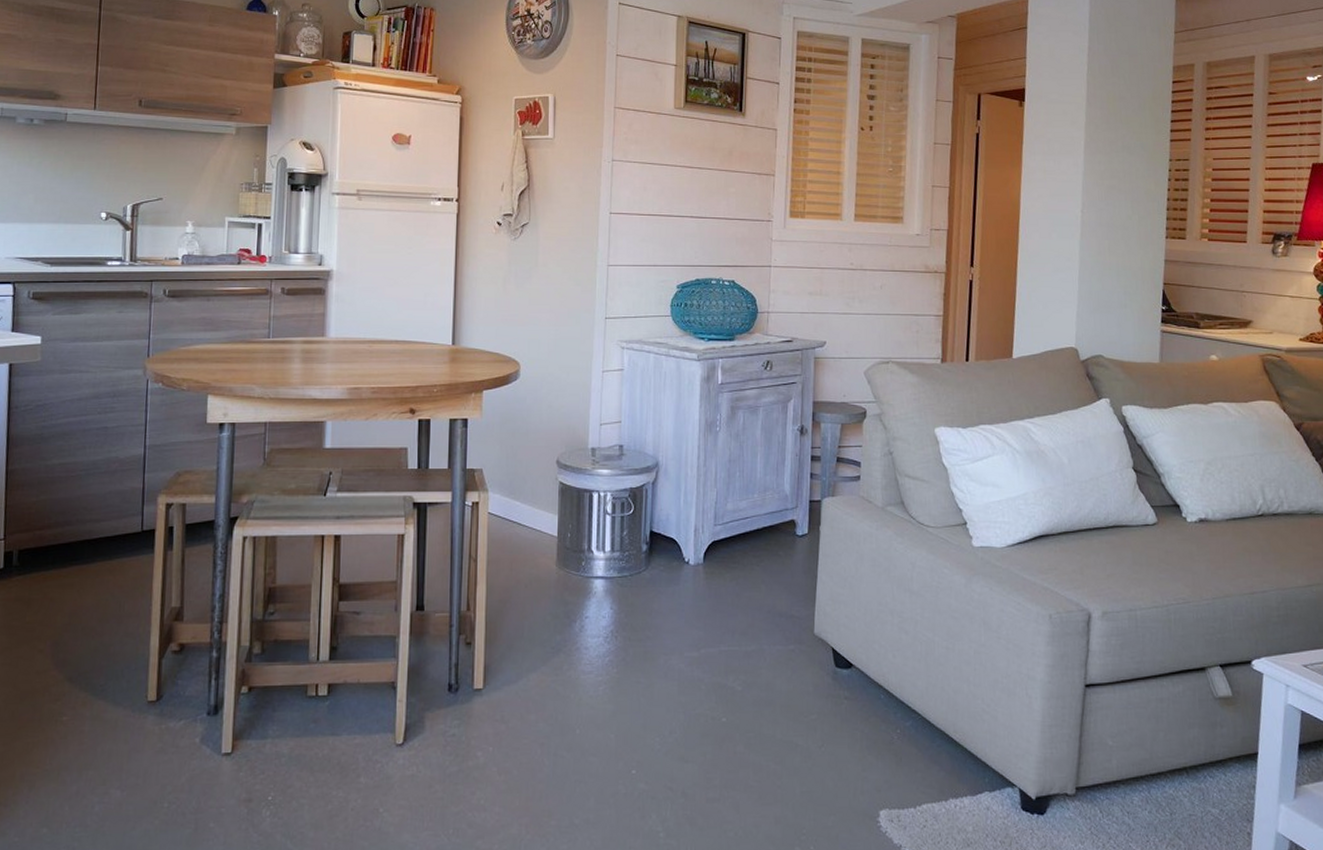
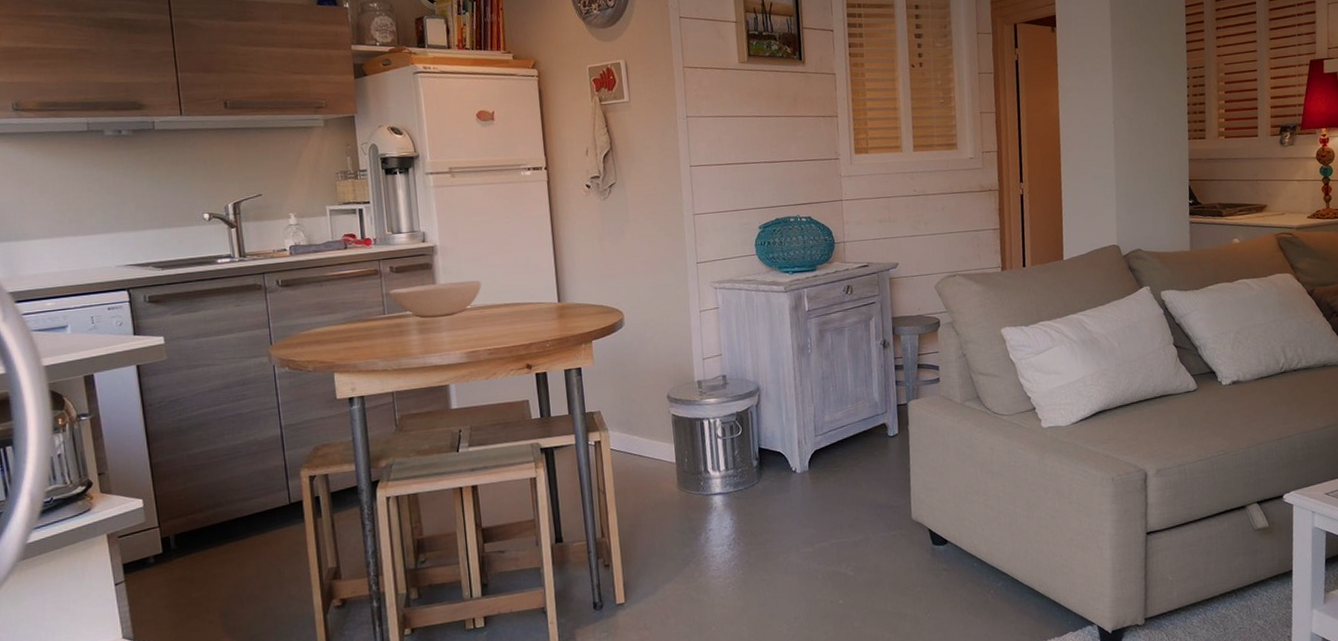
bowl: none [277,311,375,348] -> present [389,280,482,319]

